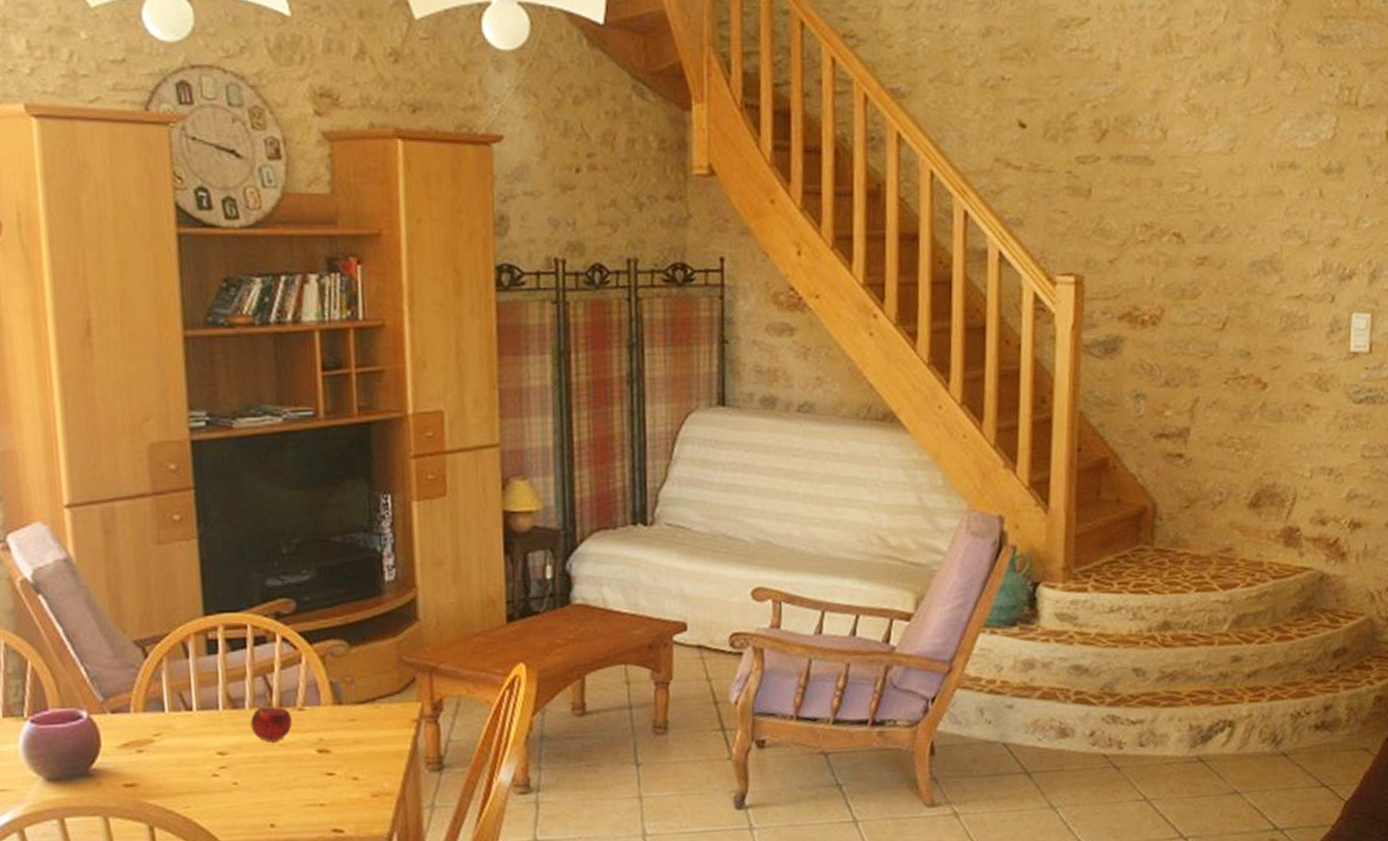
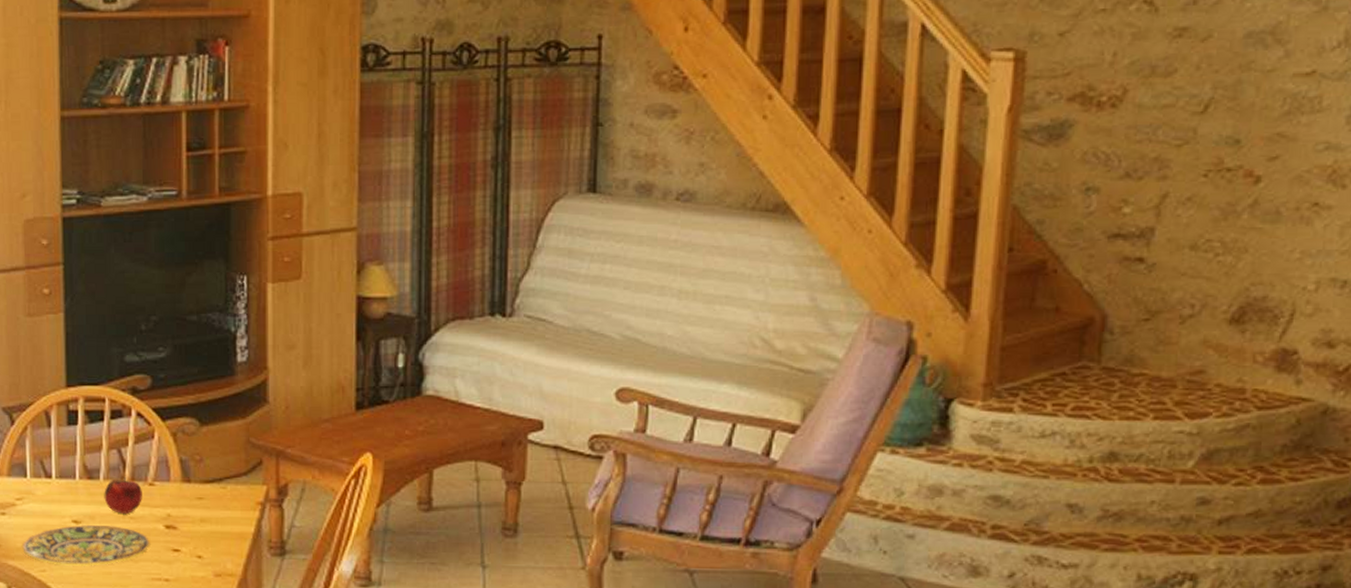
plate: none [163,754,303,800] -> present [22,525,151,566]

